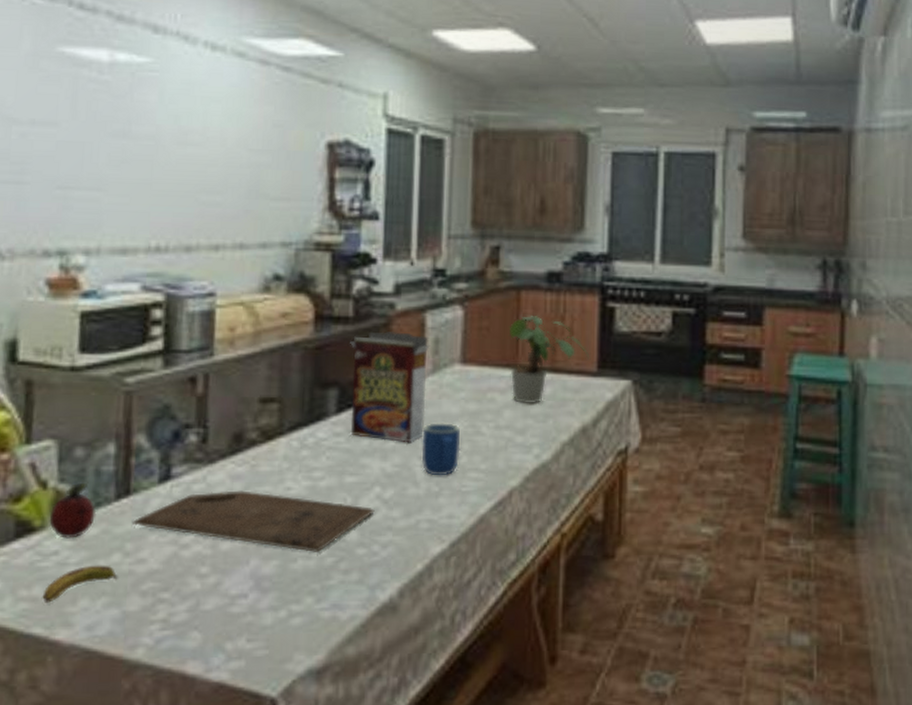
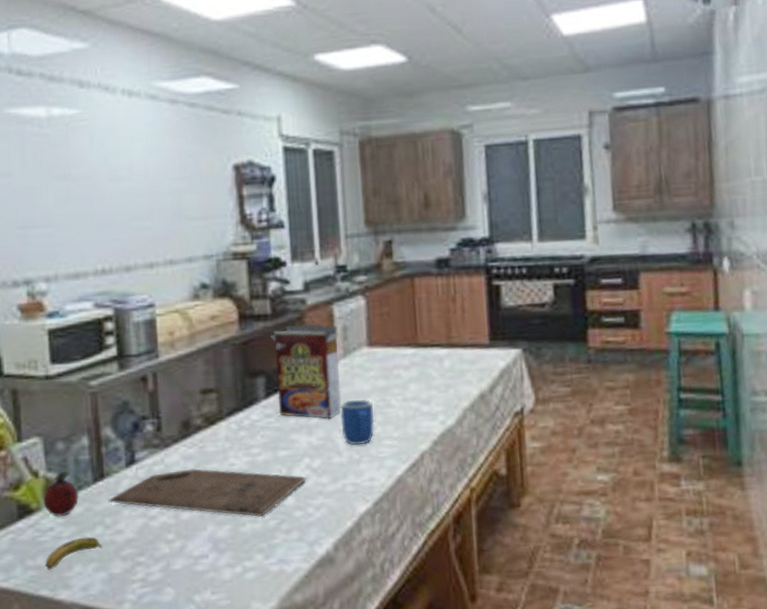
potted plant: present [508,315,589,405] -> none [406,298,481,378]

